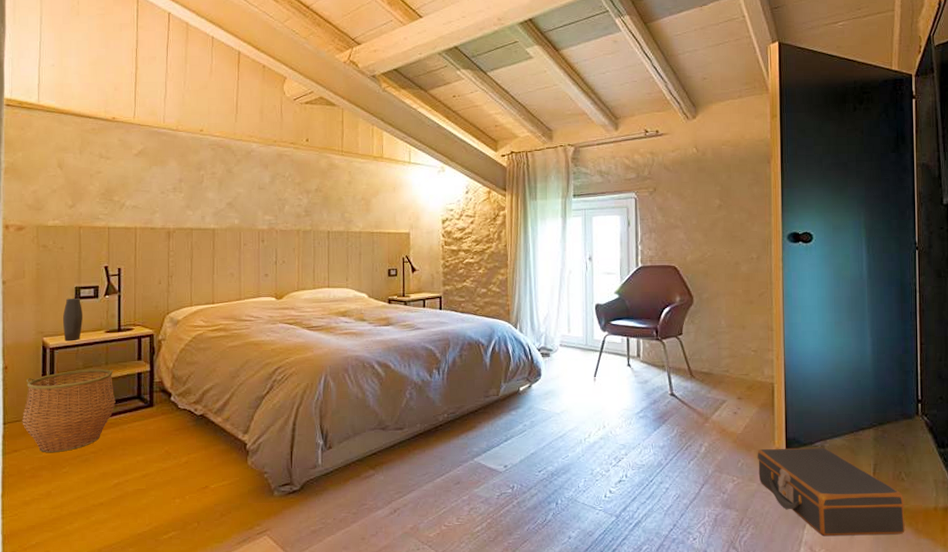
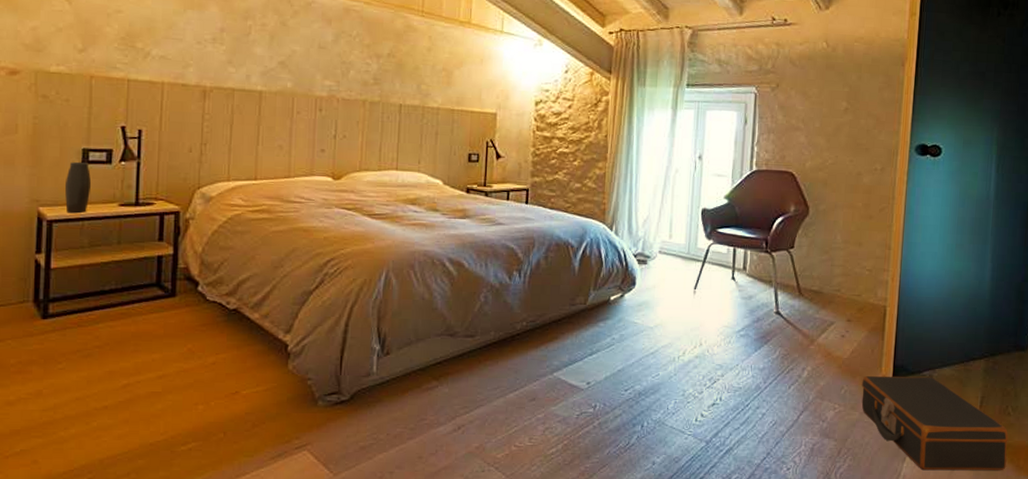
basket: present [22,368,116,453] -> none [8,247,129,346]

